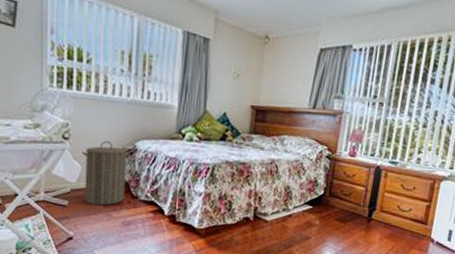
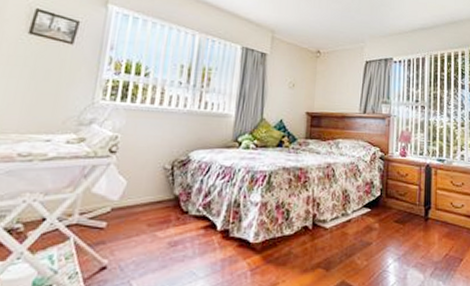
laundry hamper: present [82,141,129,206] -> none [126,153,182,225]

